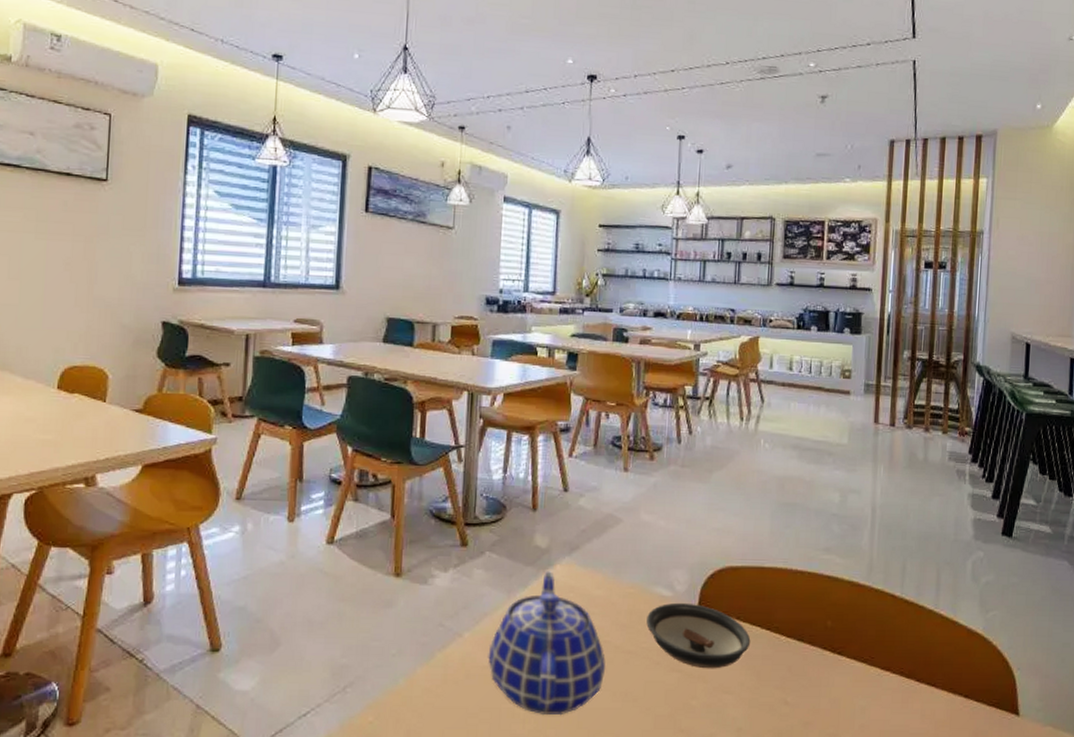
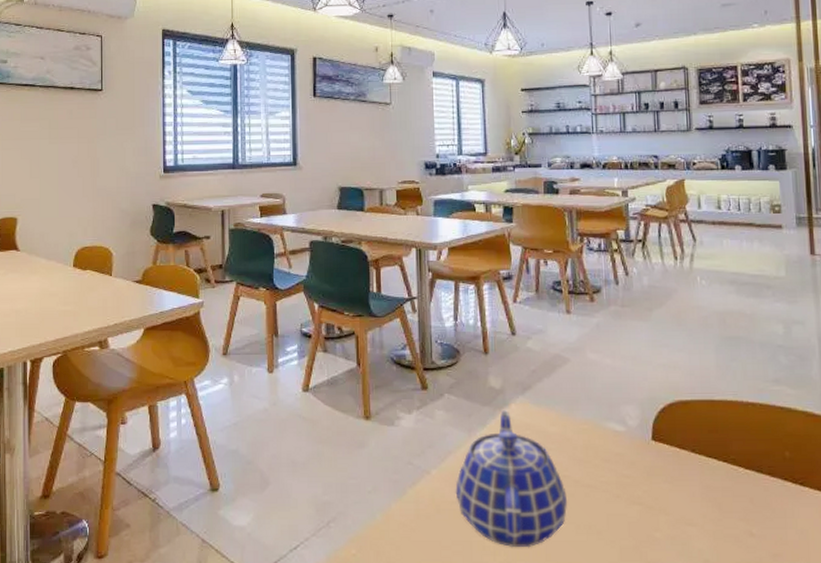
saucer: present [646,602,751,669] -> none [602,437,709,501]

